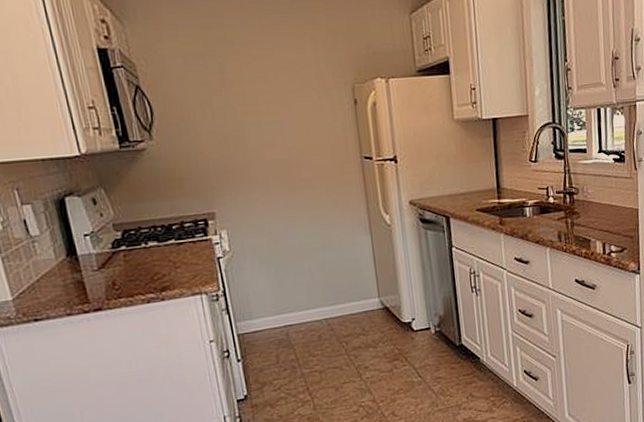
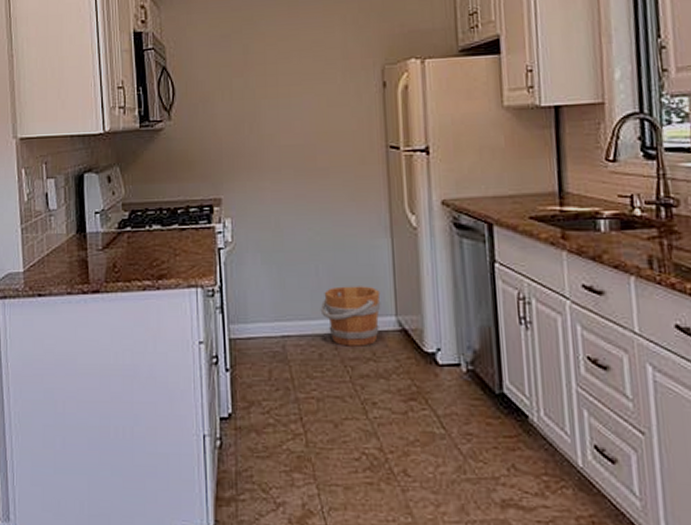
bucket: none [316,276,366,327] -> present [320,286,381,346]

